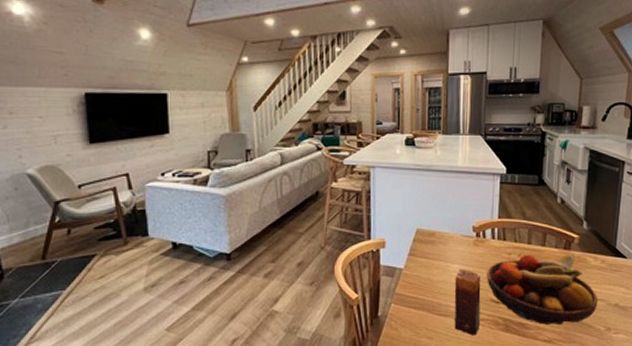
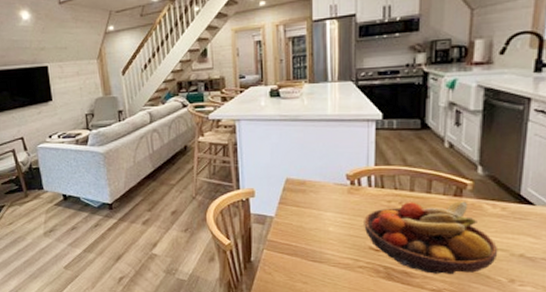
candle: present [454,268,481,336] -> none [329,216,358,282]

